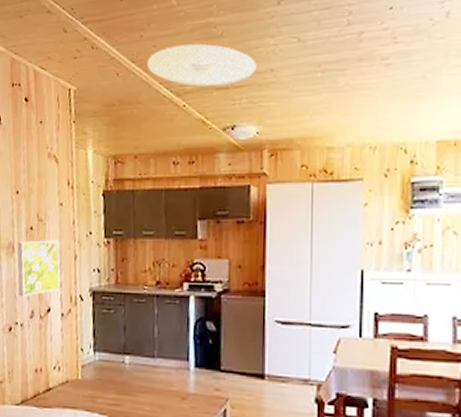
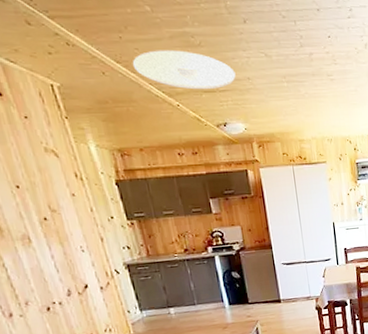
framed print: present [17,240,60,296] -> none [32,227,92,280]

